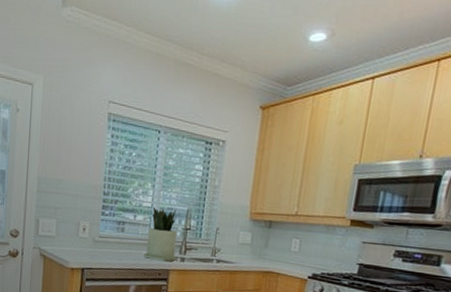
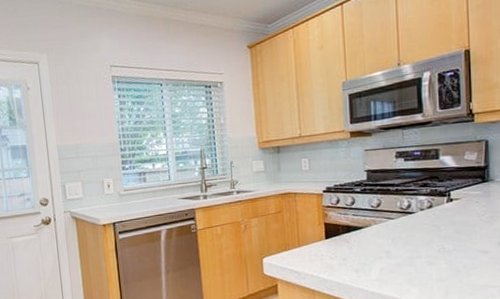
planter: present [142,207,179,262] -> none [167,152,200,203]

